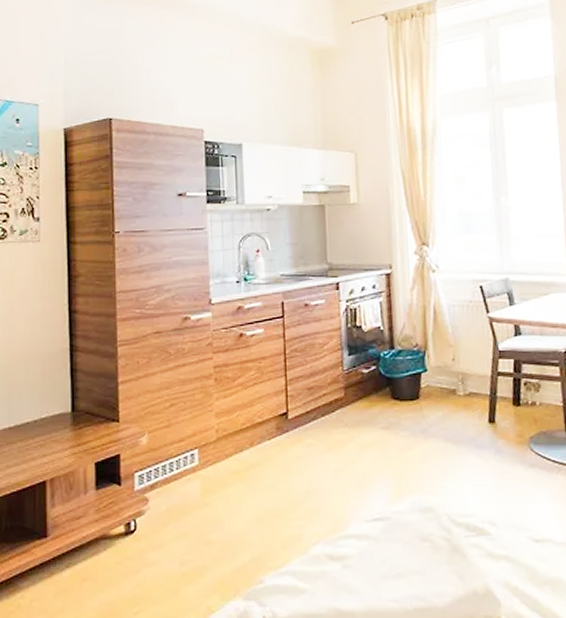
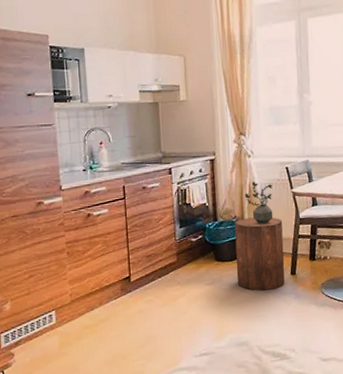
stool: none [415,347,481,441] -> present [234,217,285,291]
potted plant: none [428,302,465,357] -> present [245,182,273,225]

